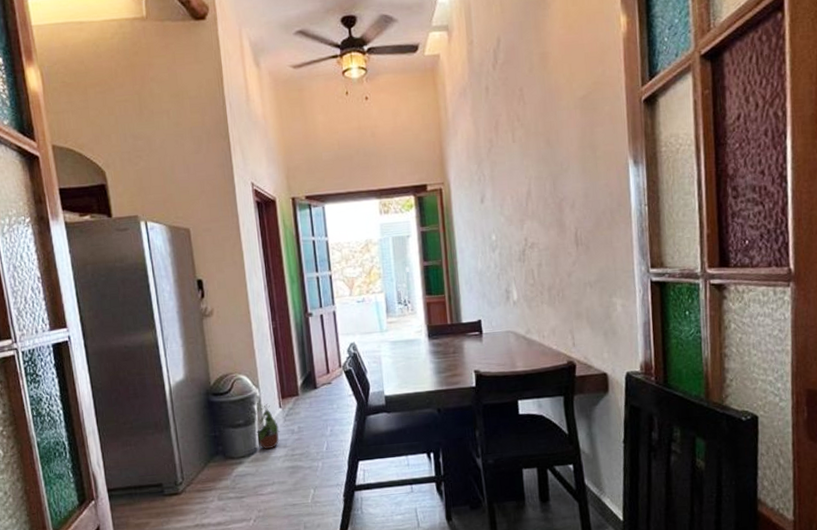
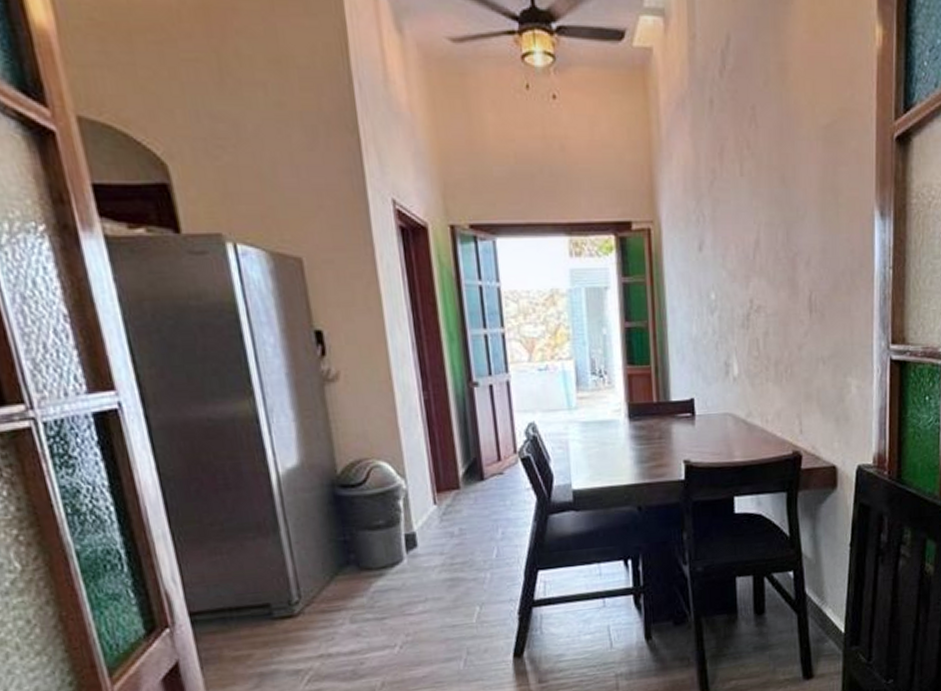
potted plant: present [256,403,280,449] -> none [402,498,435,557]

